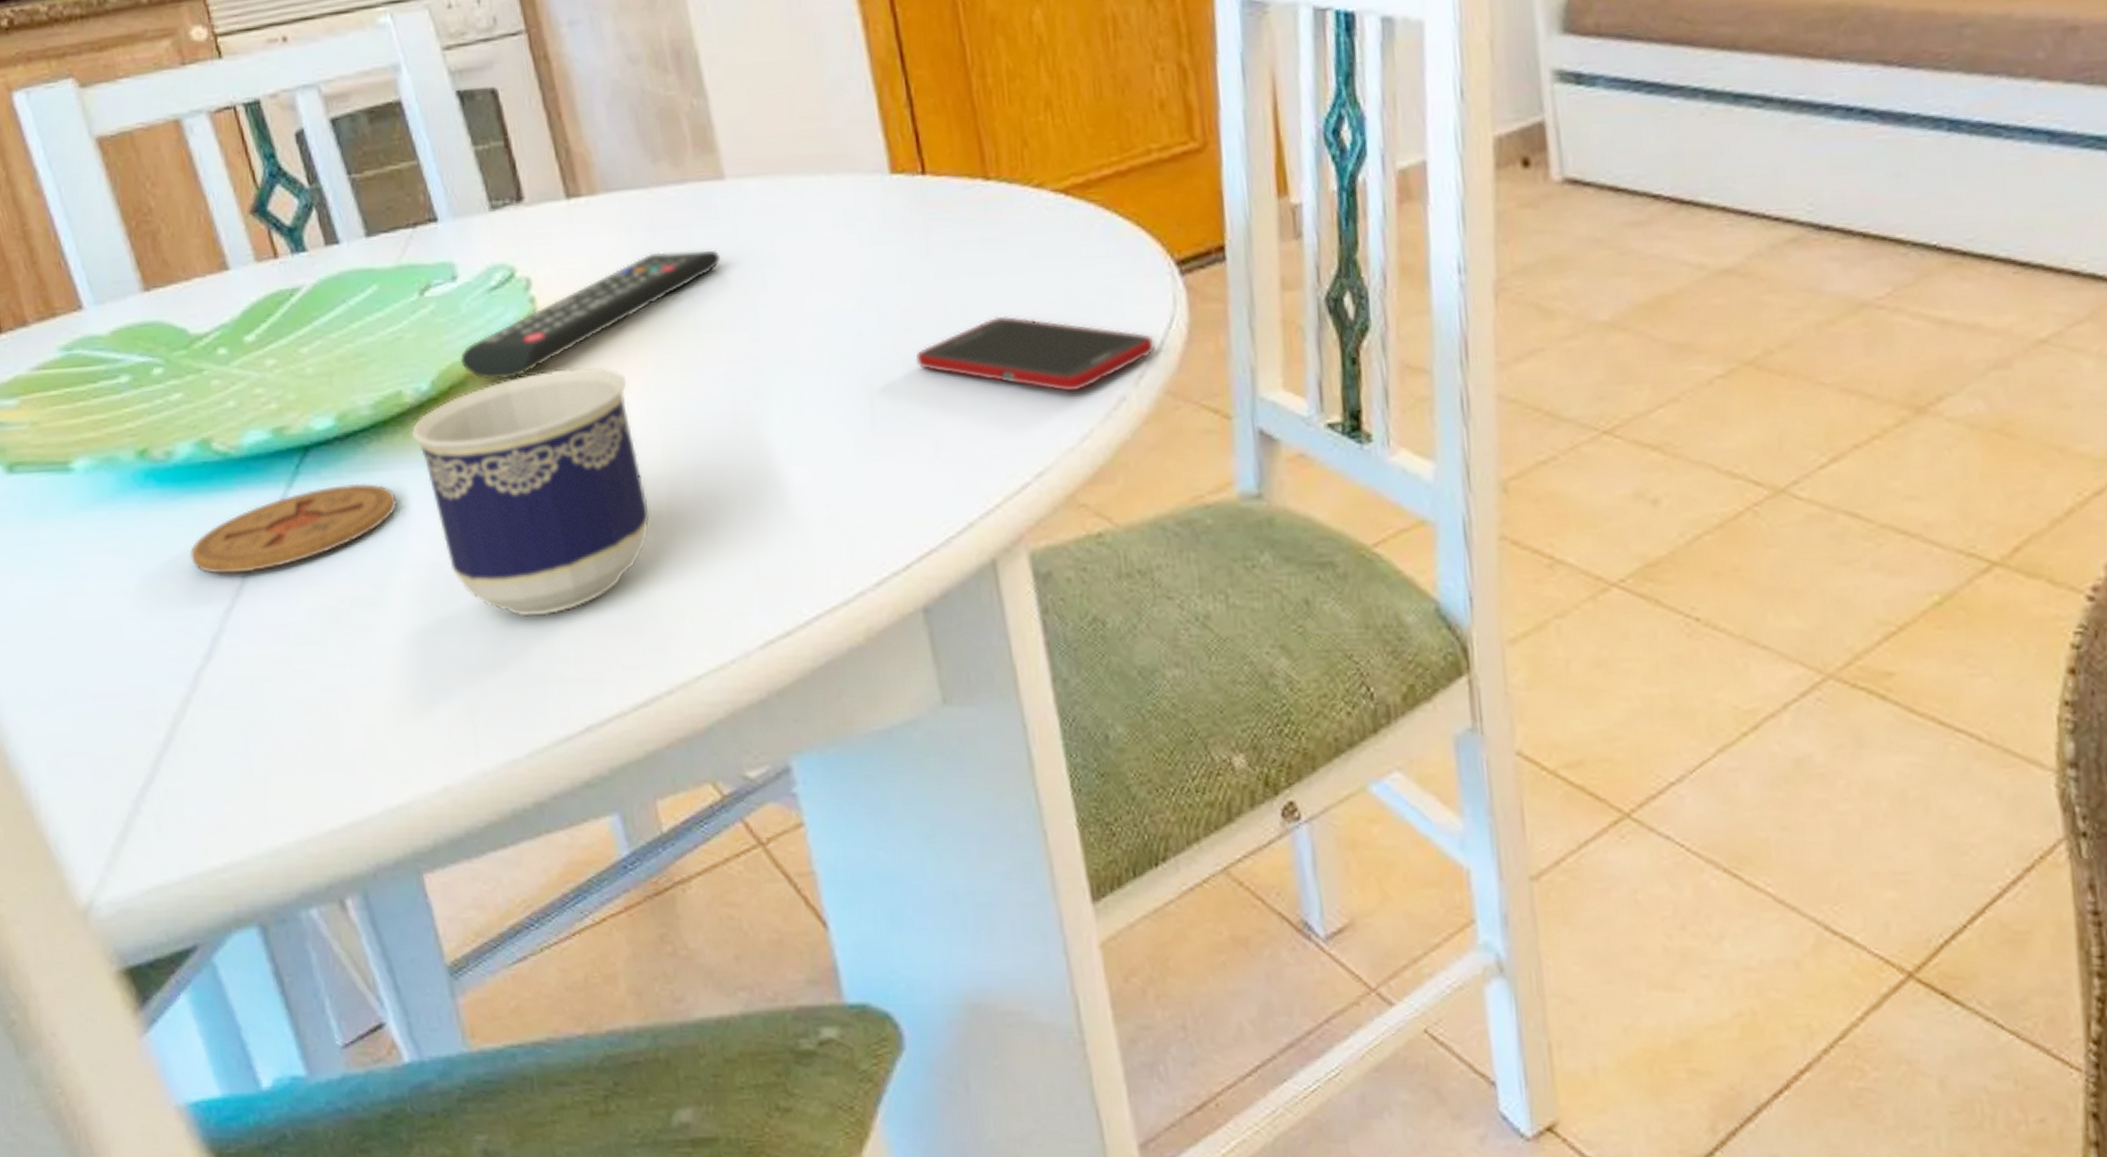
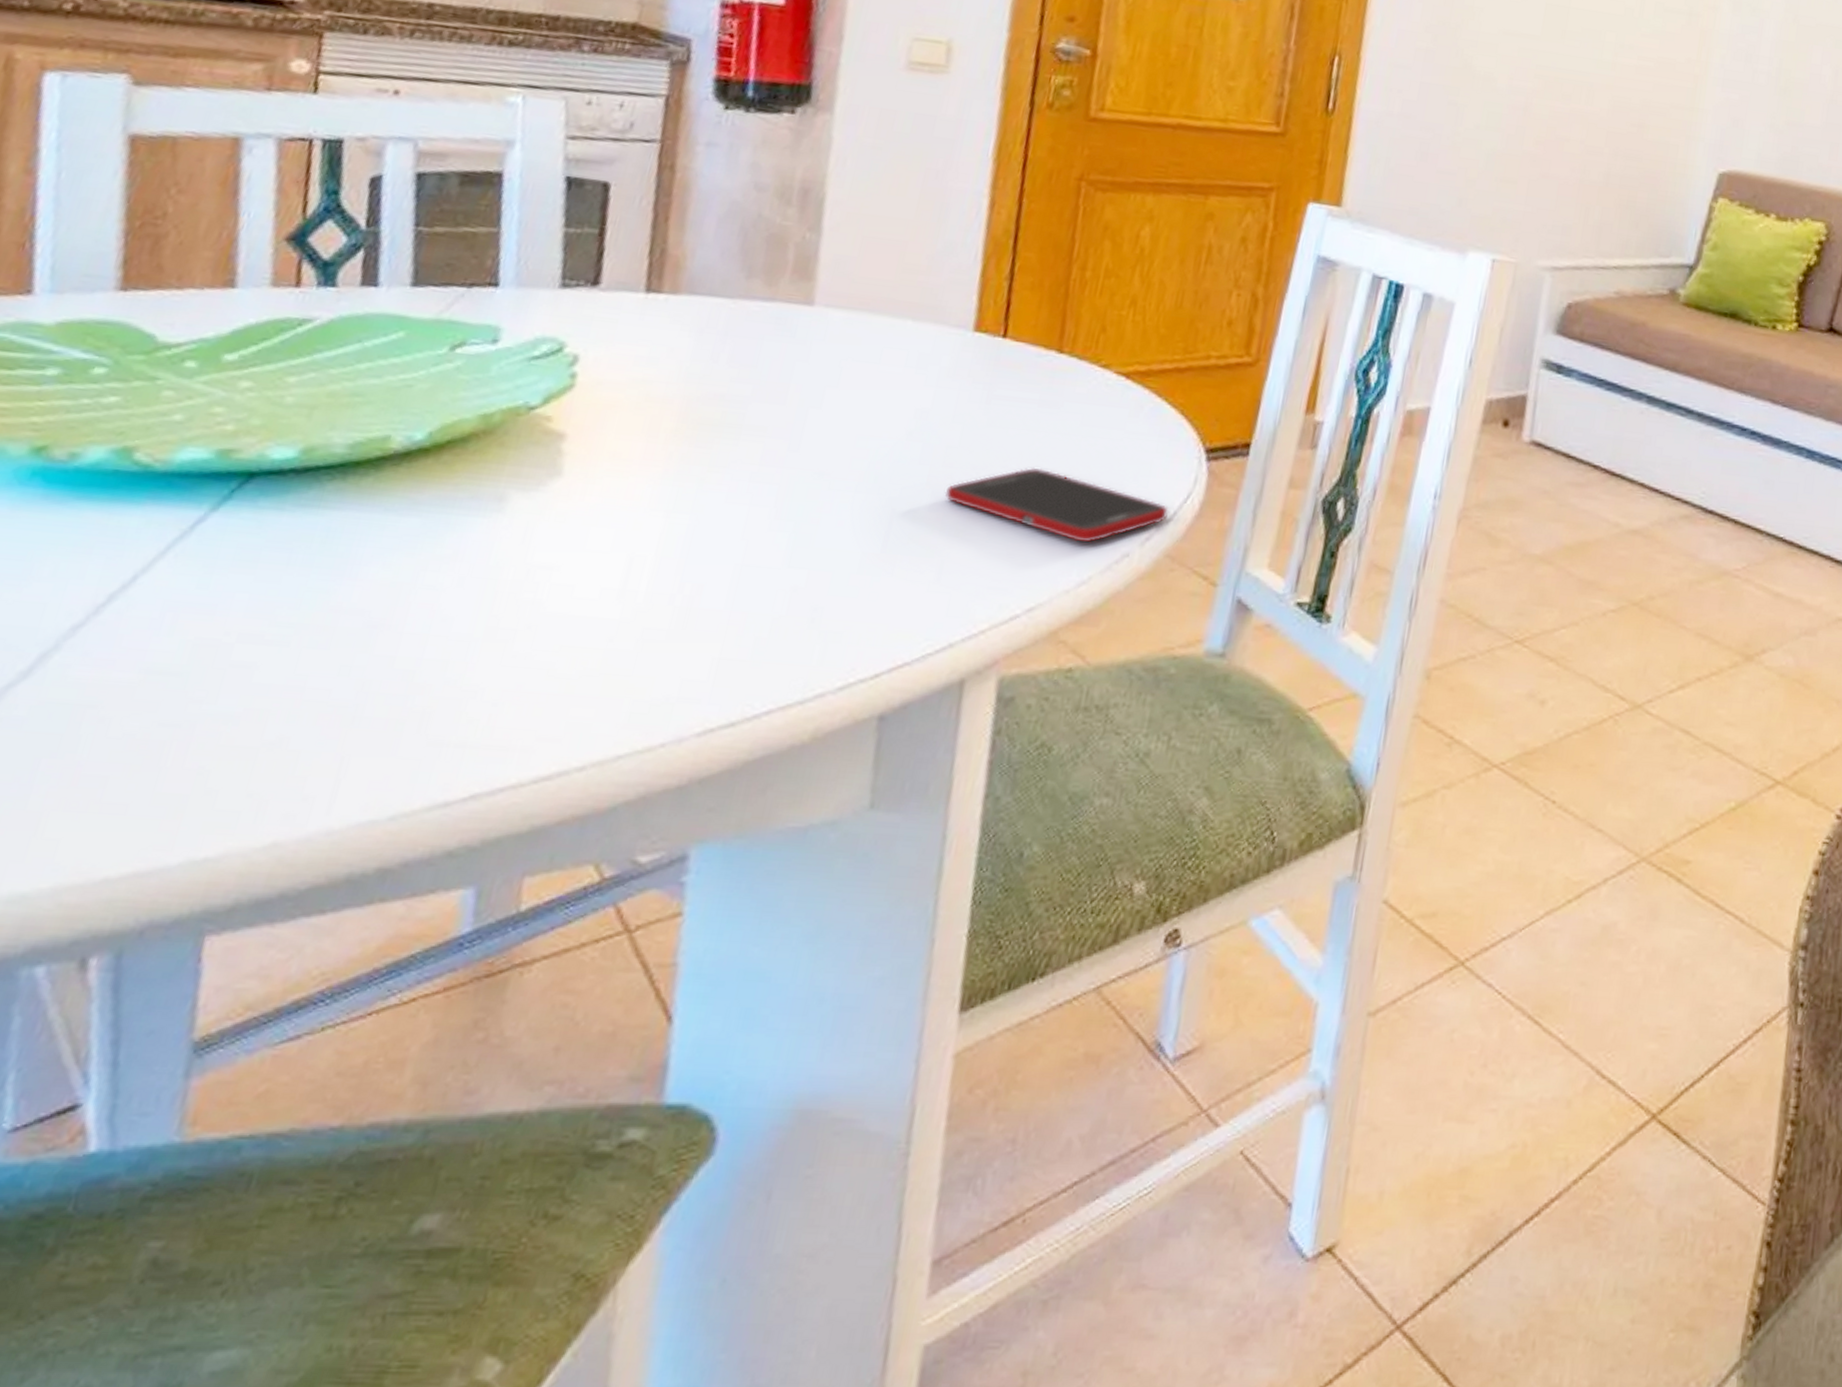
coaster: present [189,483,397,574] -> none [50,516,341,592]
cup: present [411,366,650,617] -> none [375,441,647,678]
remote control: present [459,249,722,380] -> none [470,355,786,444]

